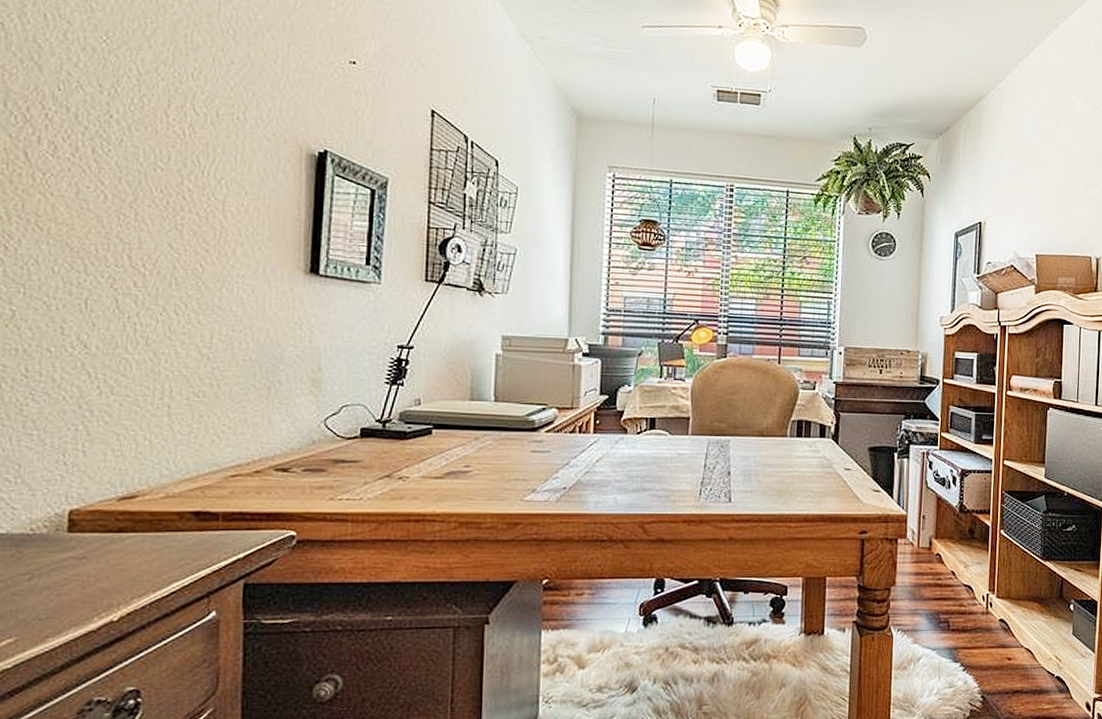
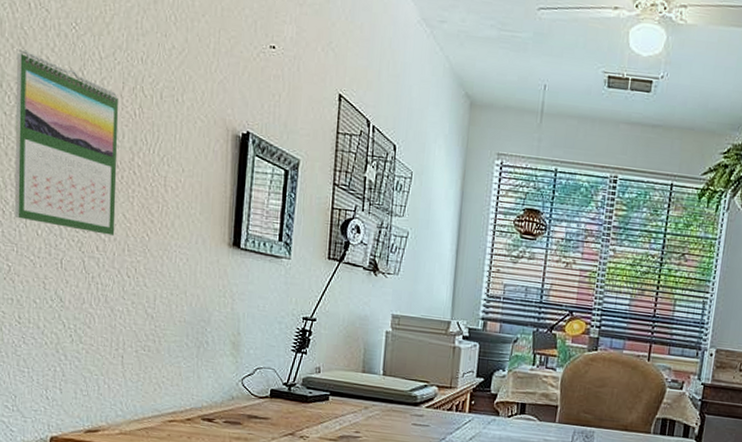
calendar: none [20,64,163,269] -> present [14,49,118,236]

